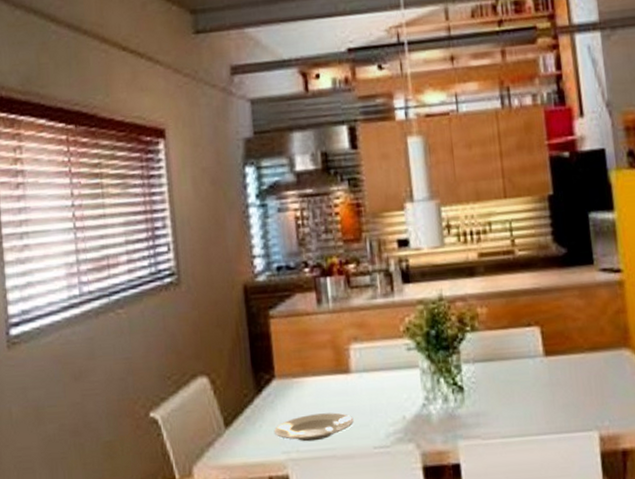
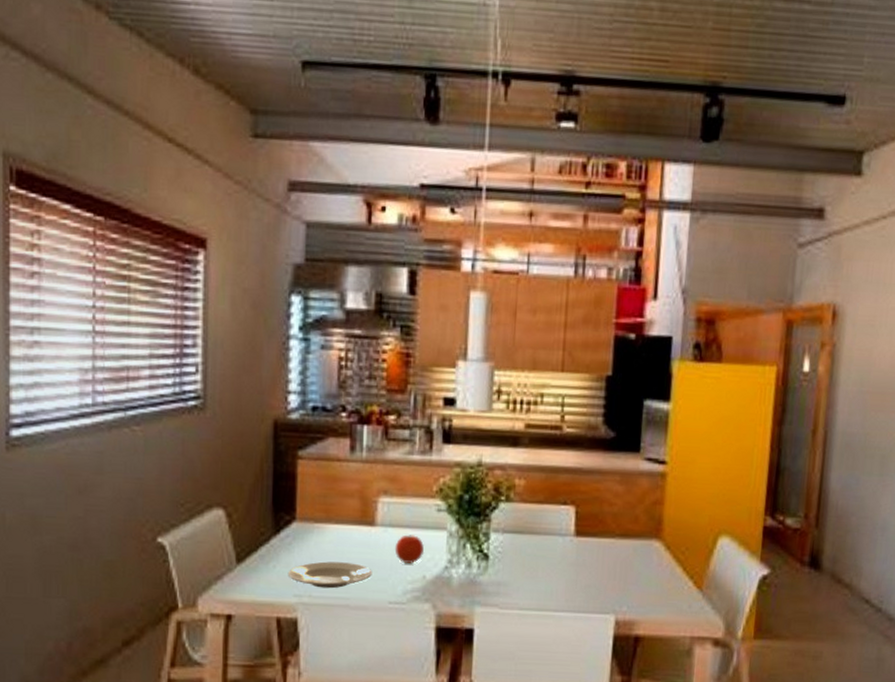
fruit: none [371,377,401,406] -> present [394,535,425,563]

